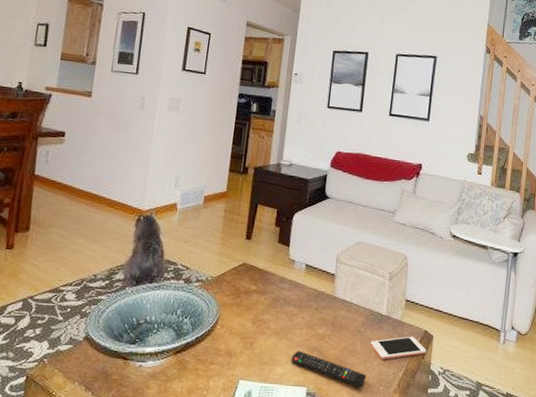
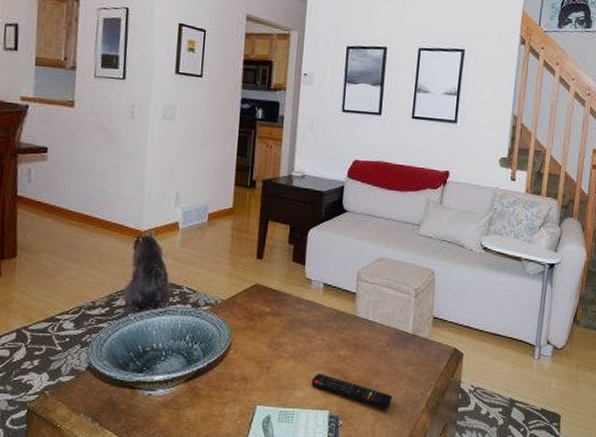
cell phone: present [370,336,426,359] -> none [395,354,456,379]

